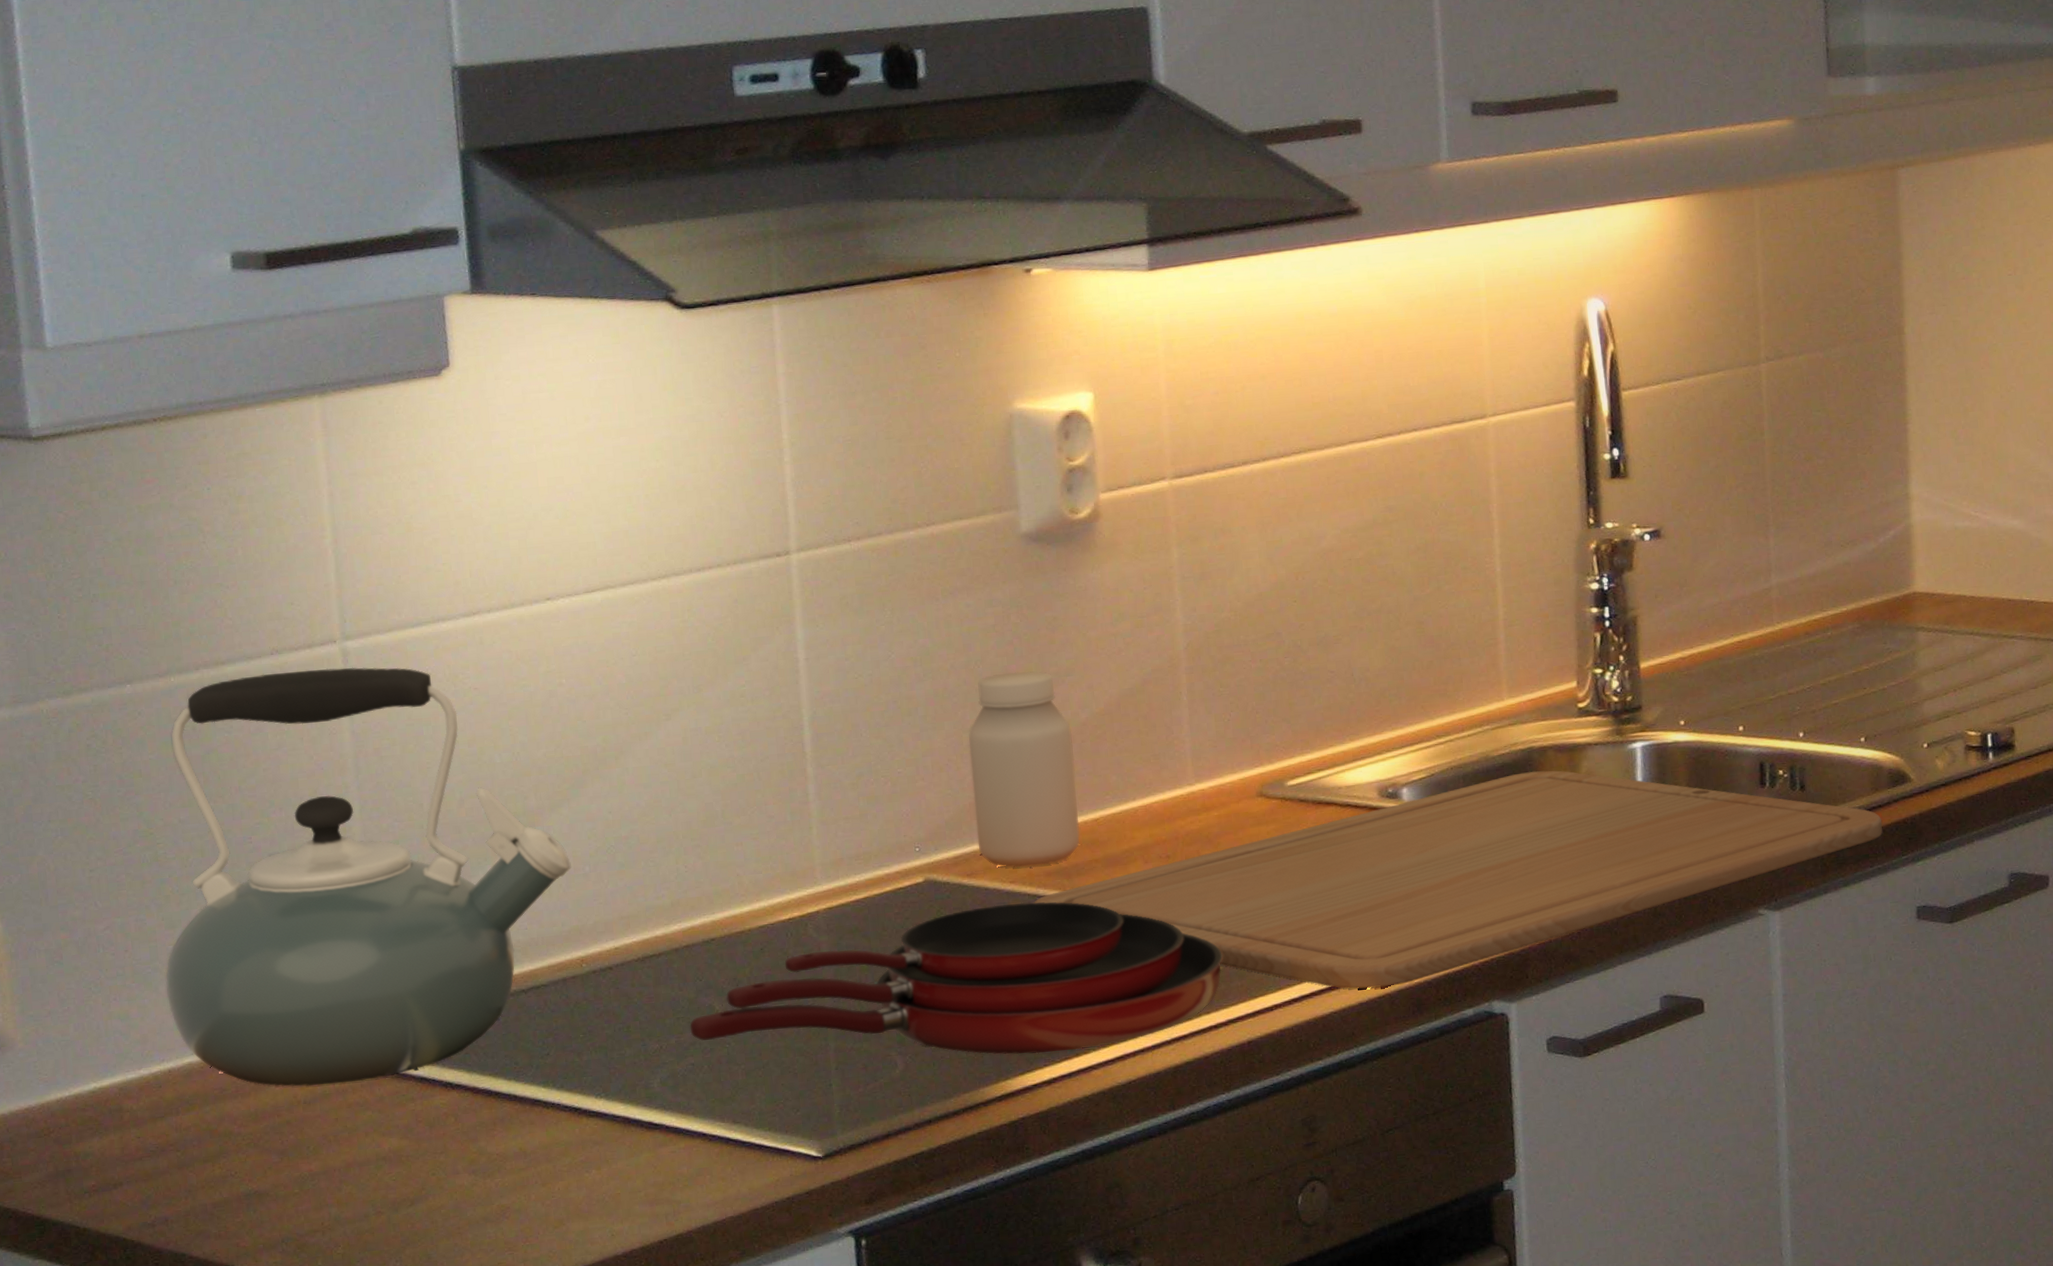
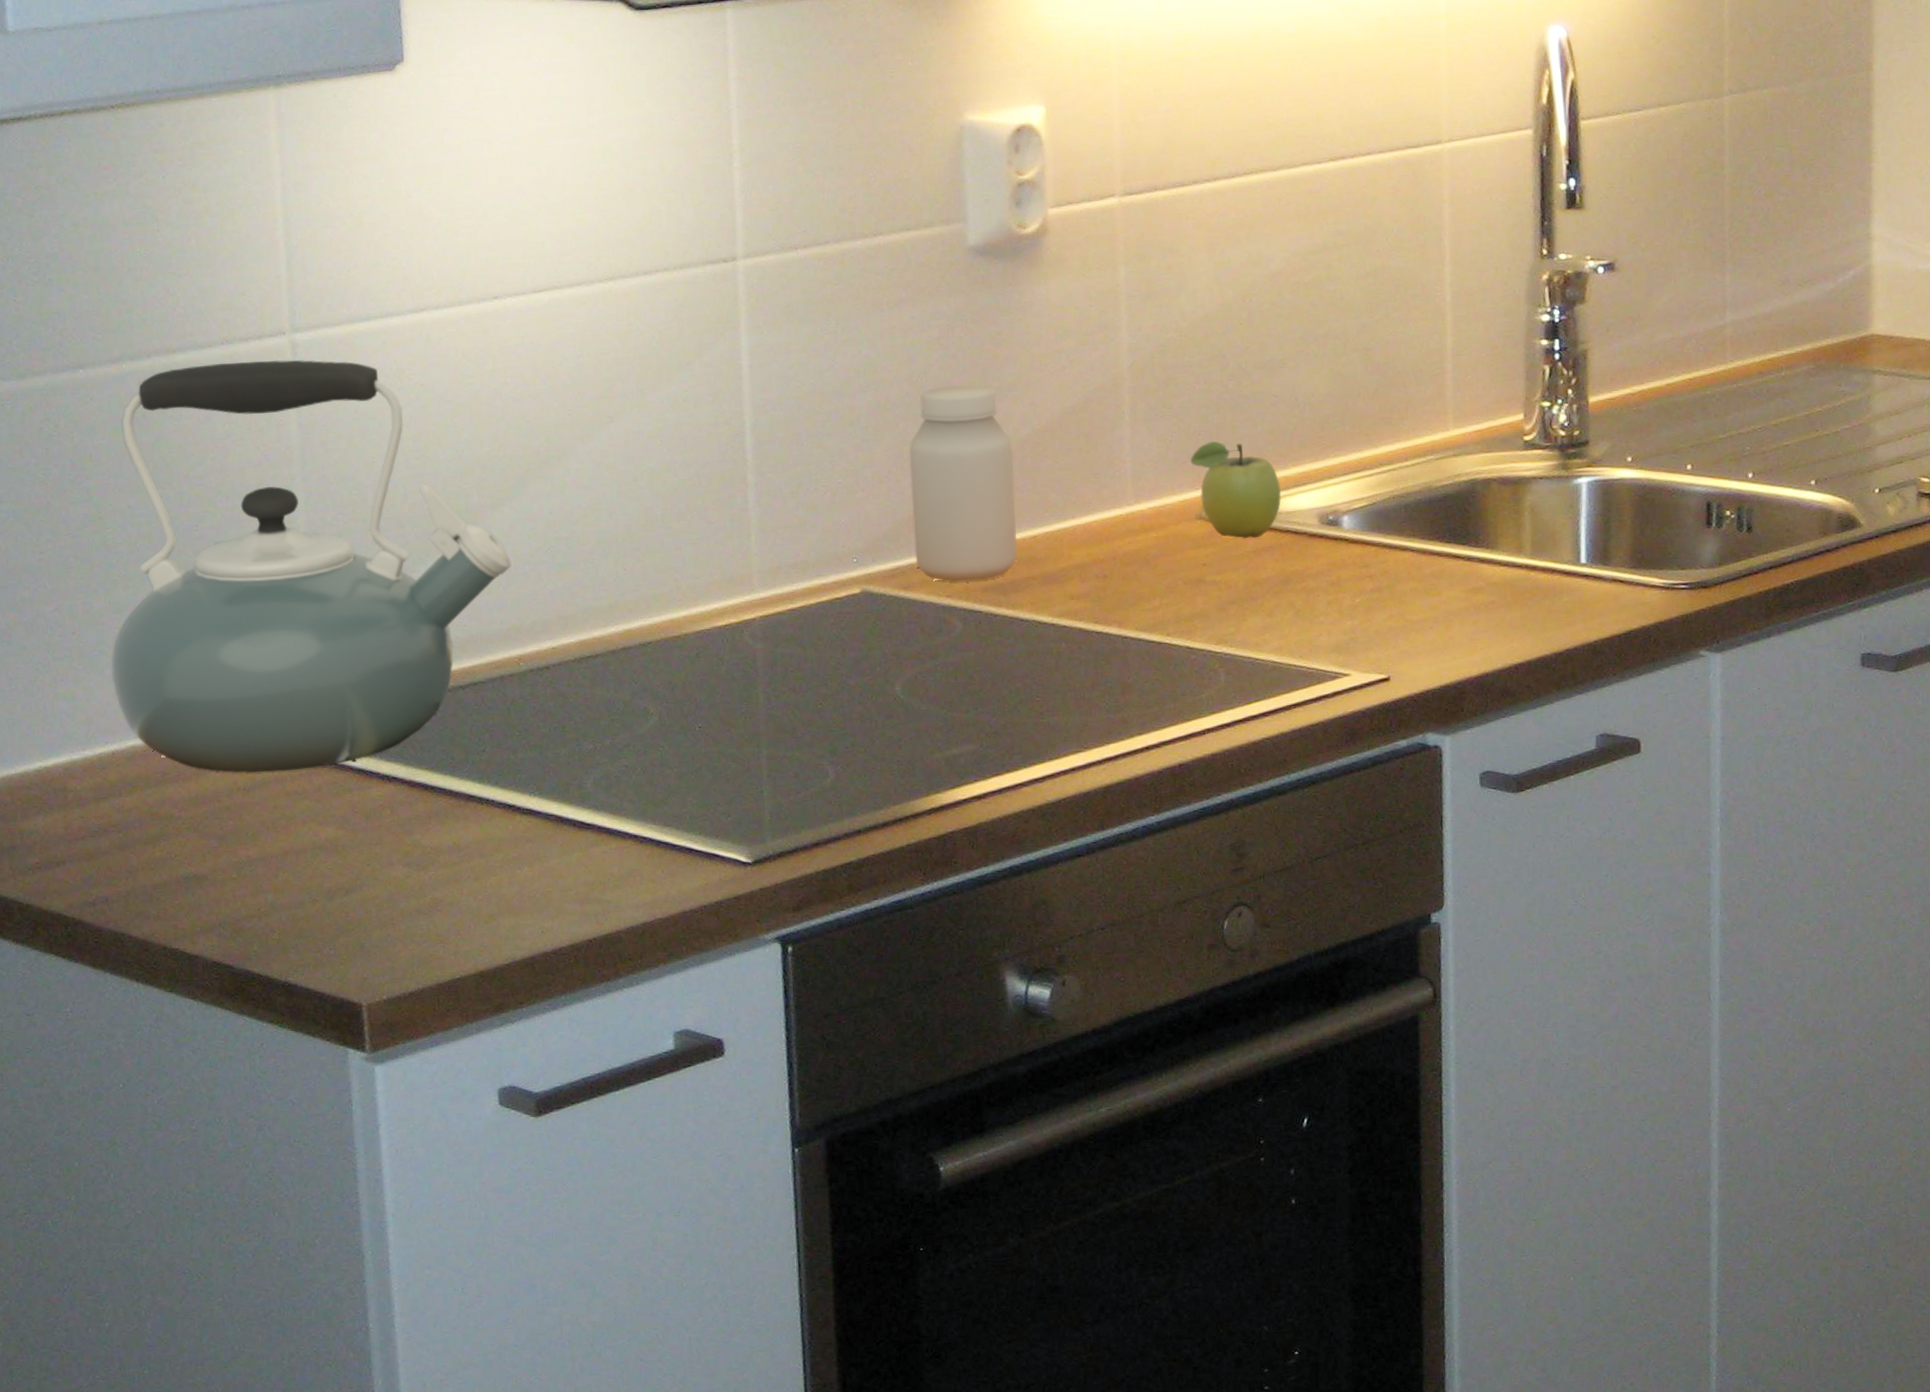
frying pan: present [690,902,1223,1055] -> none [624,617,1156,769]
chopping board: present [1034,770,1883,989] -> none [969,503,1830,716]
fruit: none [1249,718,1341,814] -> present [1190,441,1282,539]

